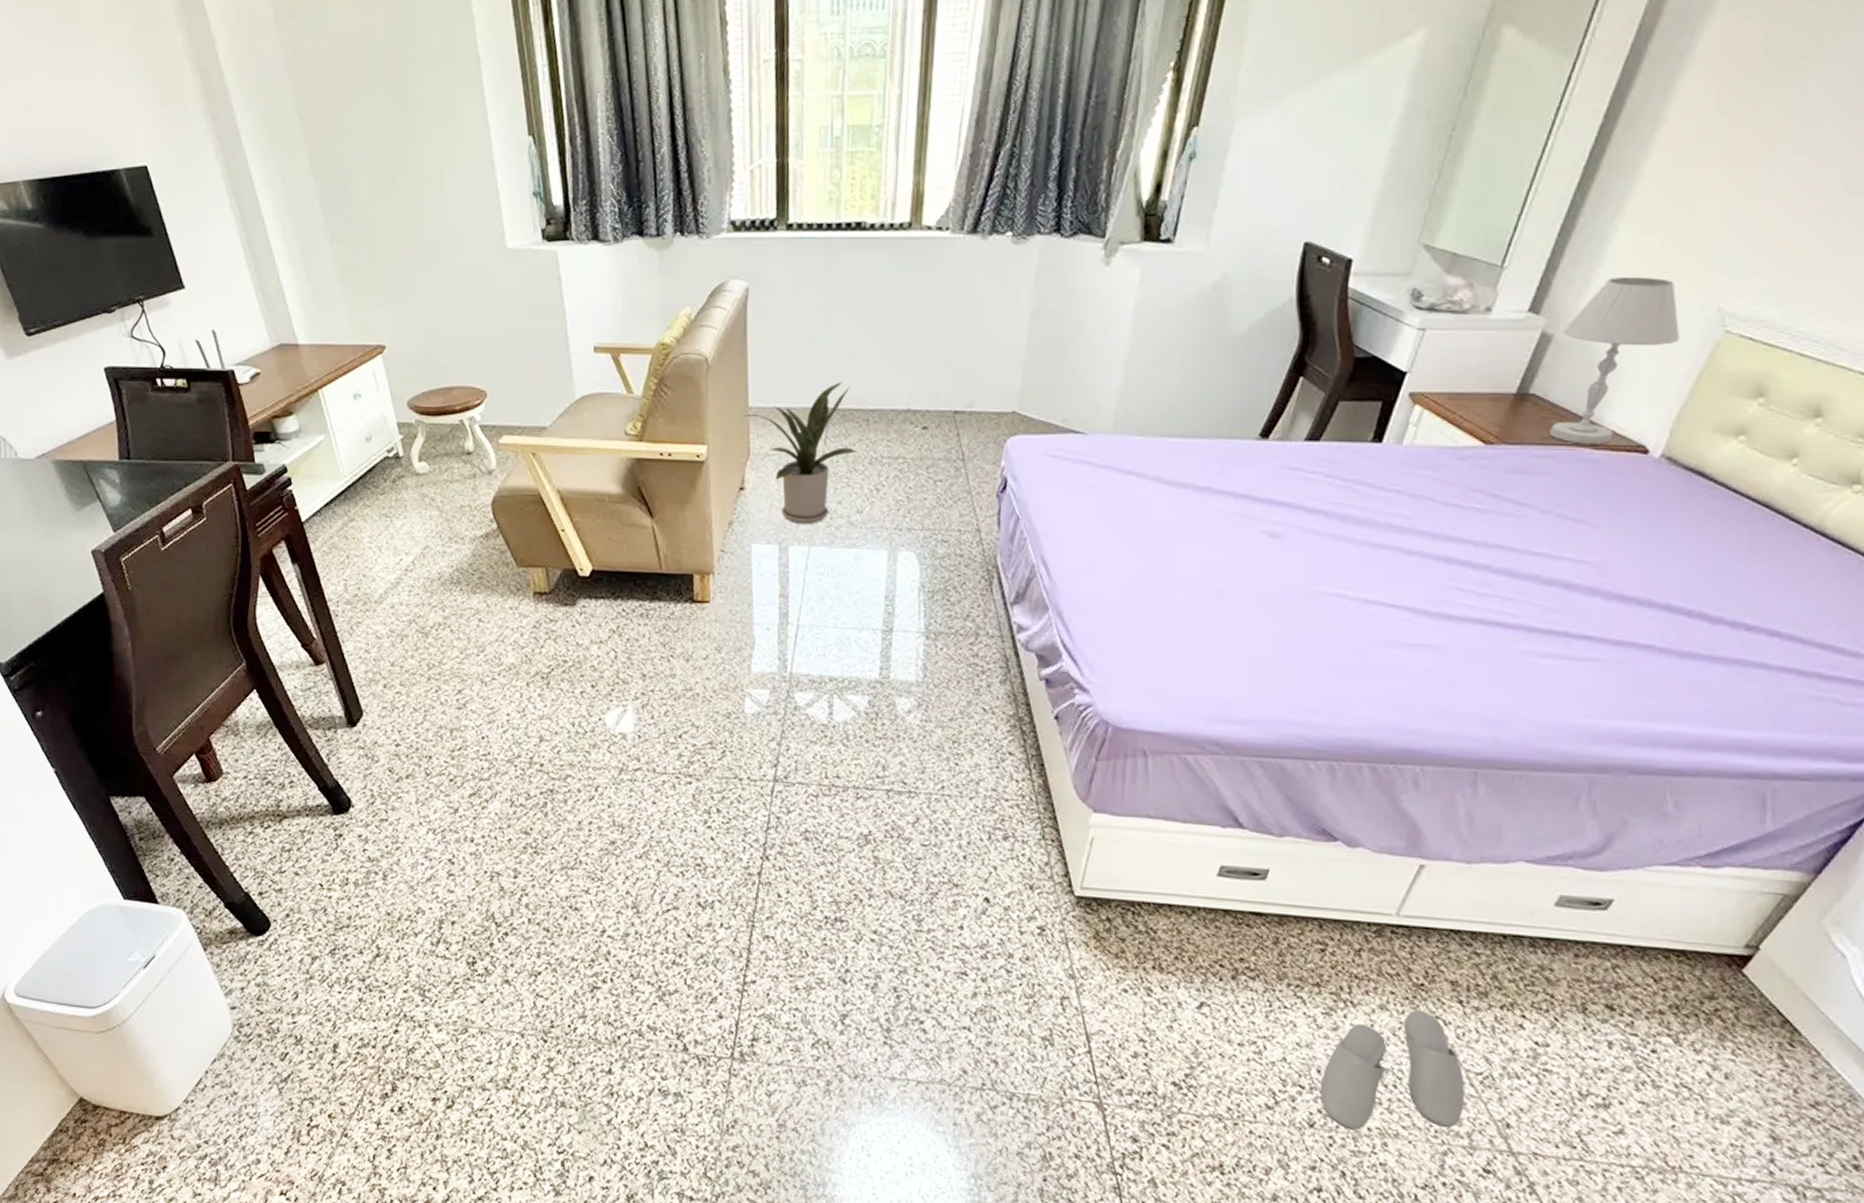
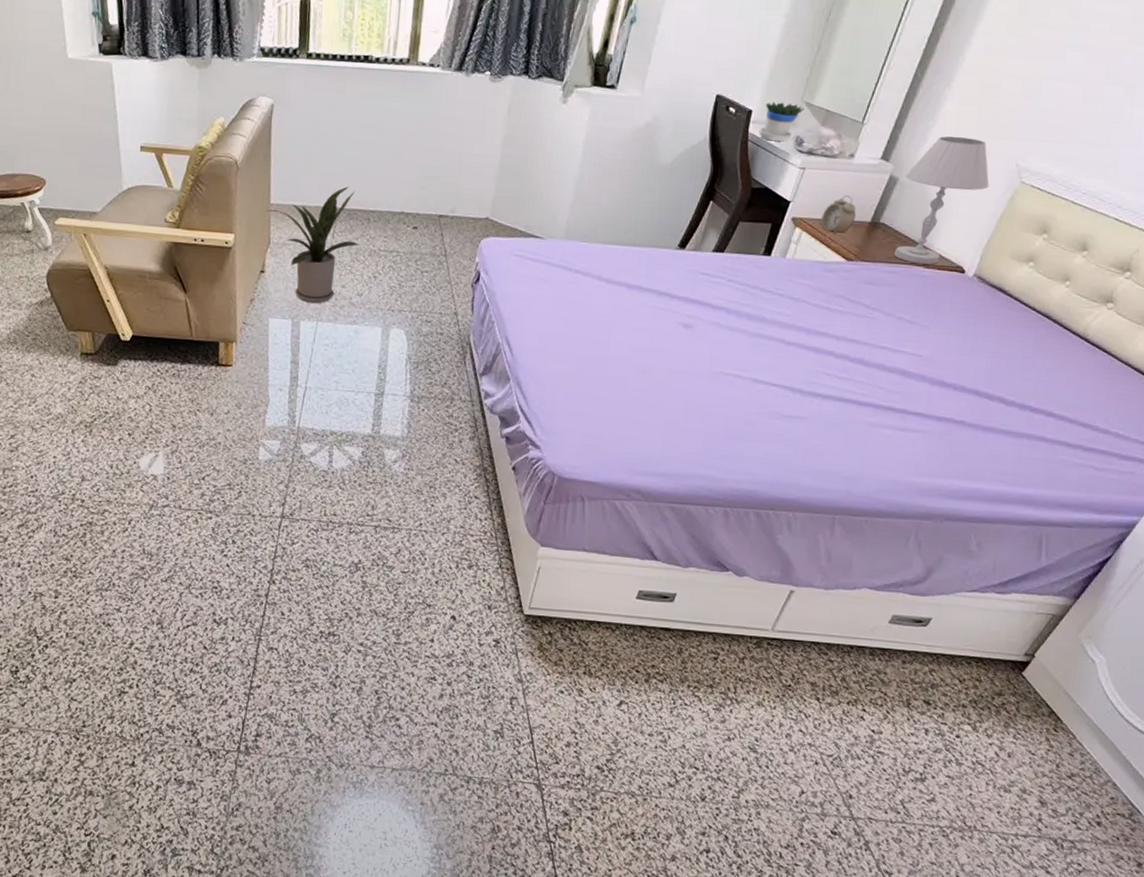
slippers: present [1320,1009,1465,1131] -> none [710,705,820,803]
flowerpot: none [1362,246,1422,297] -> present [759,101,804,142]
alarm clock: none [1449,360,1496,412] -> present [821,195,856,235]

